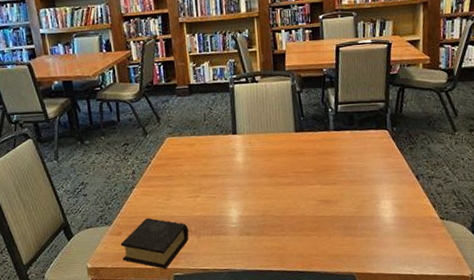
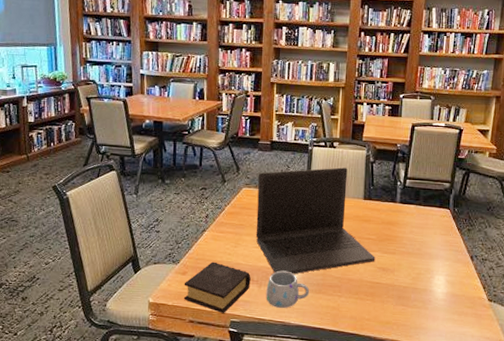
laptop: none [181,101,316,221] -> present [256,167,376,274]
mug: none [206,217,252,256] -> present [266,270,310,309]

